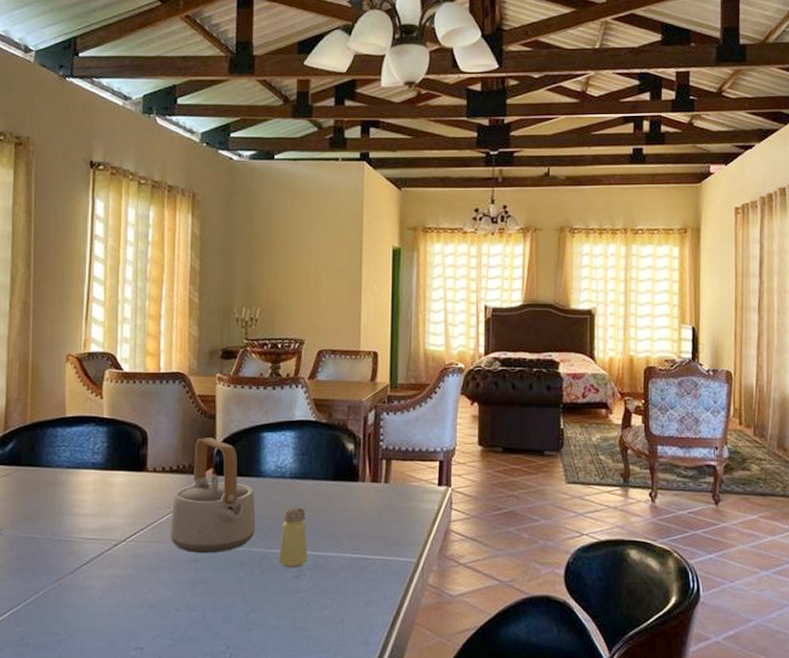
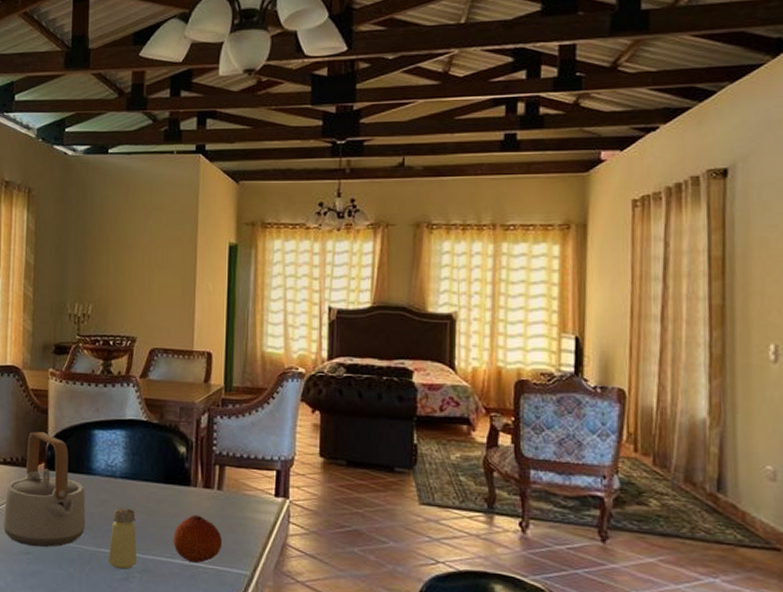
fruit: none [343,509,390,554] -> present [173,514,223,563]

